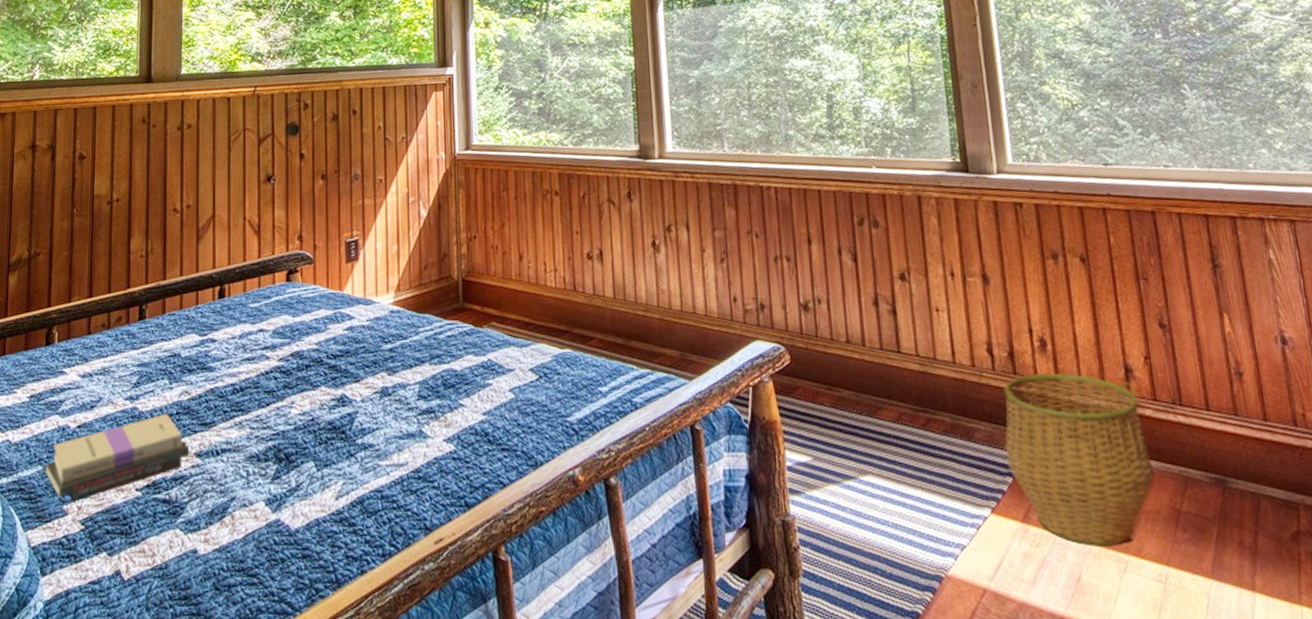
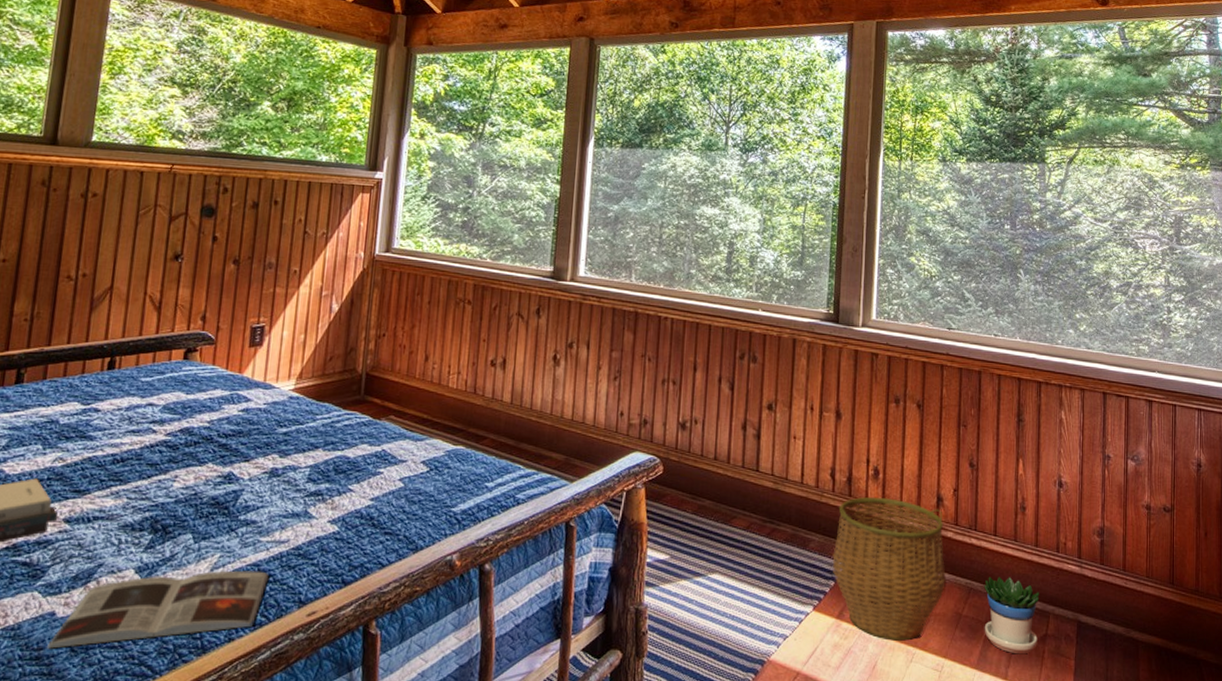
magazine: none [192,497,392,588] -> present [46,570,268,649]
flowerpot: none [1204,461,1289,558] -> present [984,577,1040,654]

